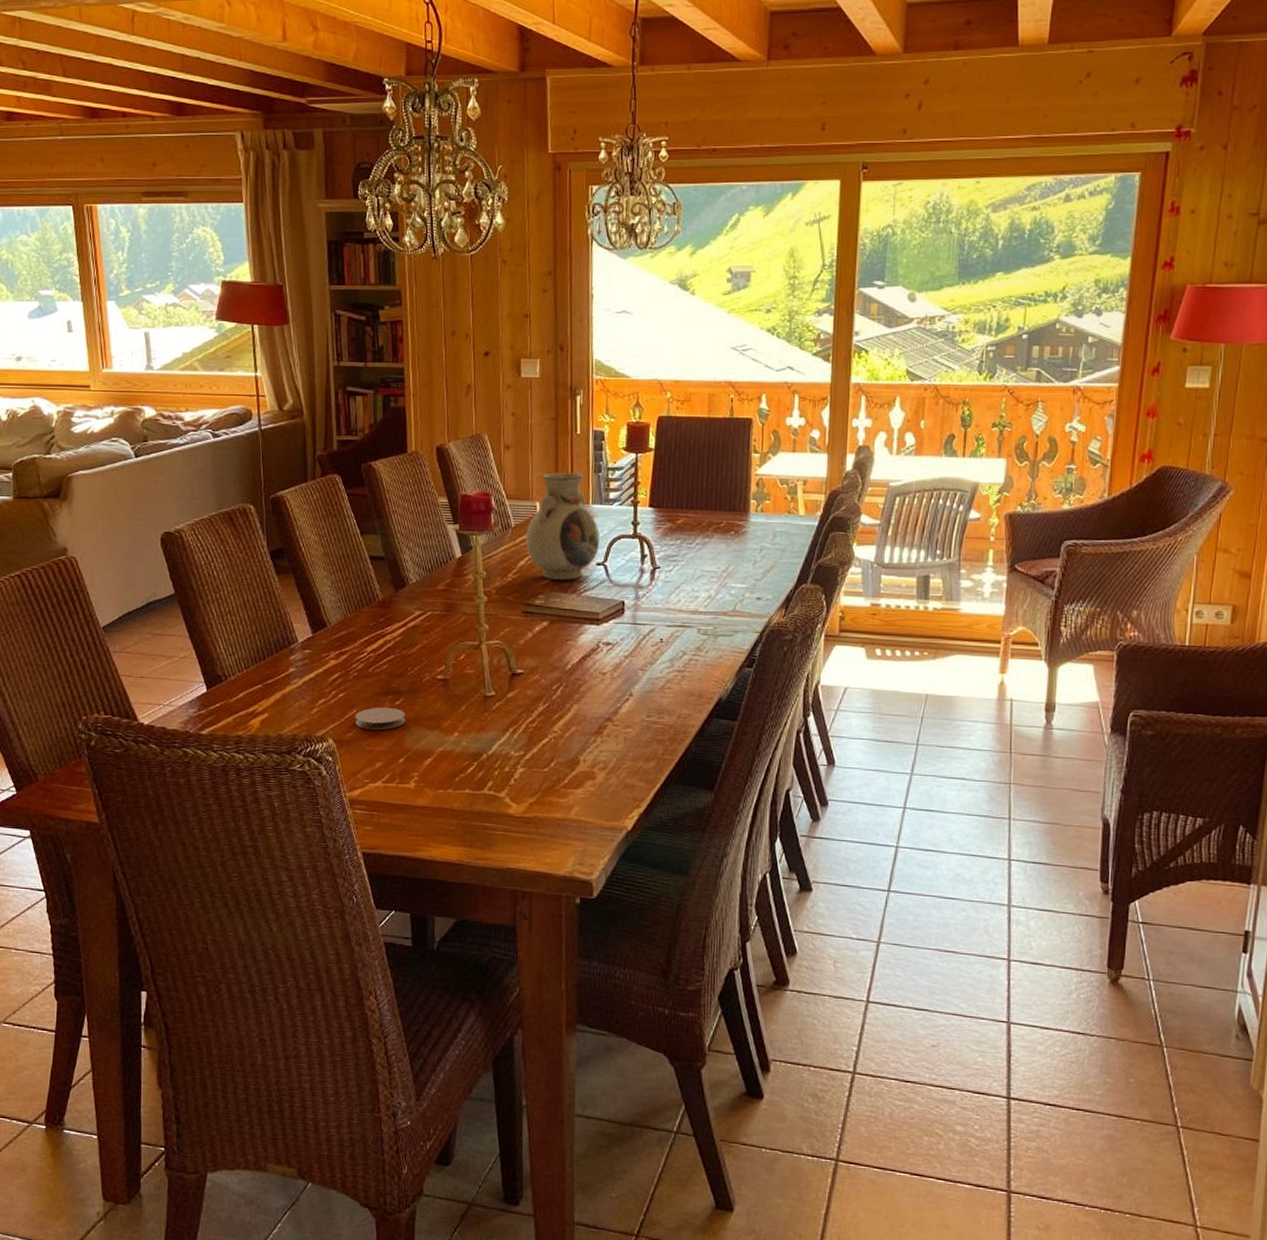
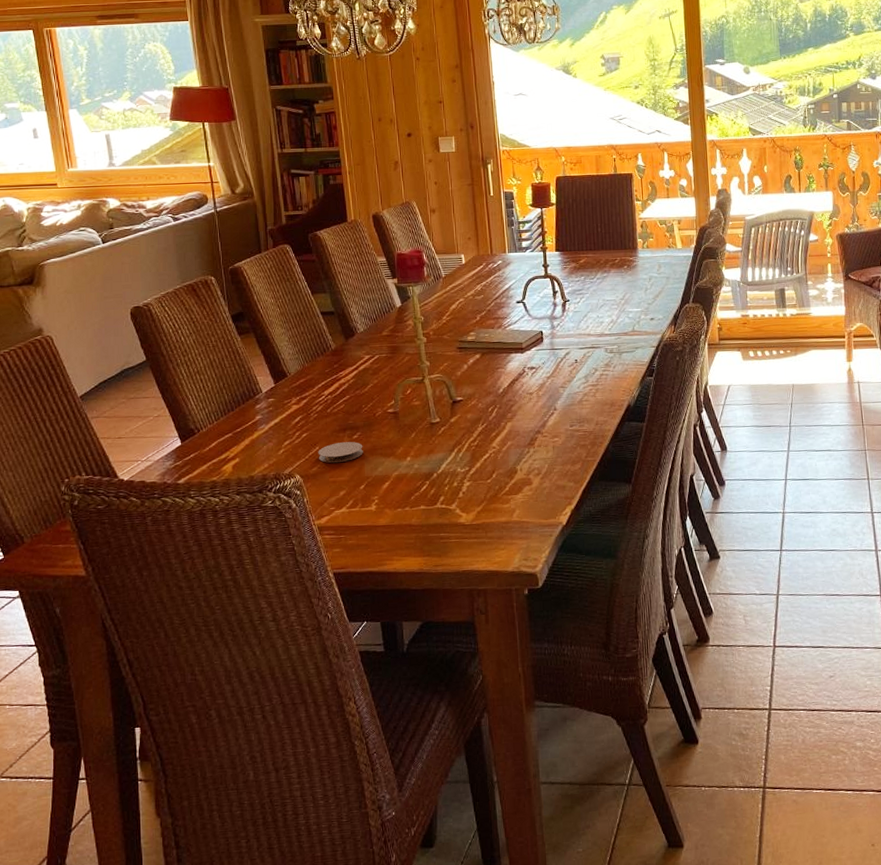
vase: present [526,472,600,580] -> none [455,228,517,319]

